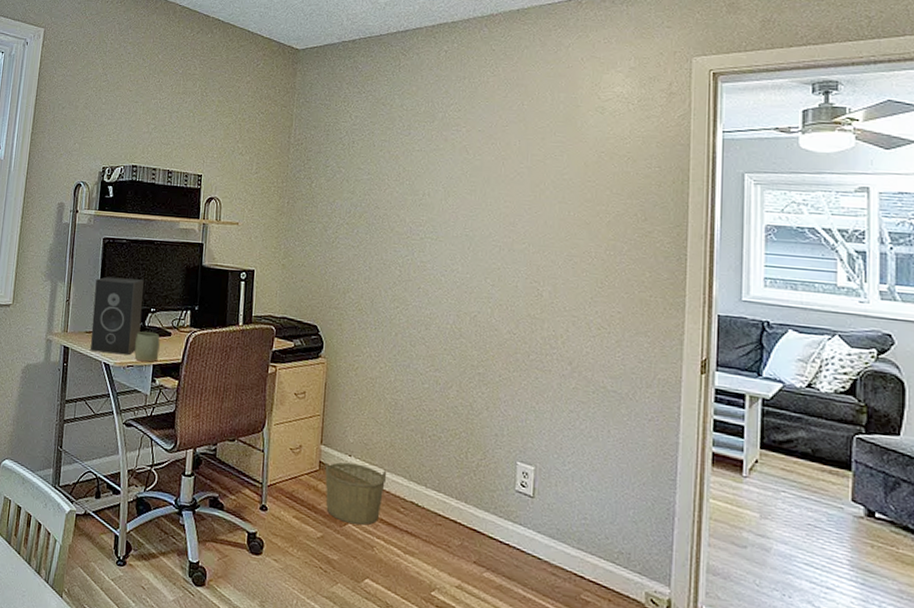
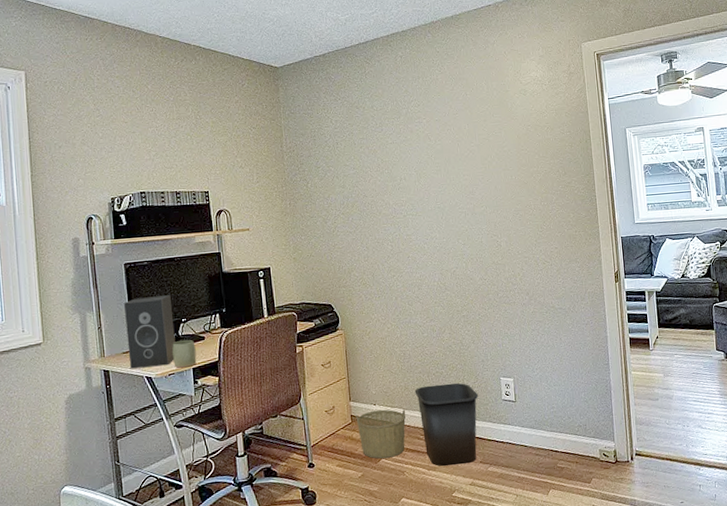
waste bin: none [402,448,483,560] -> present [415,383,478,466]

